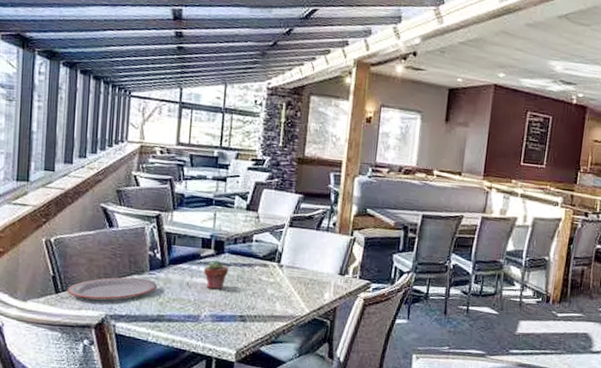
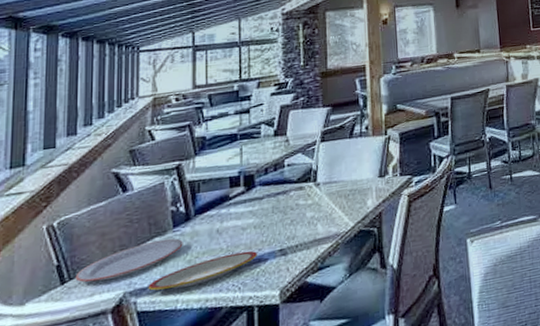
plate: none [125,306,220,326] -> present [148,250,257,291]
potted succulent: present [203,260,228,290] -> none [234,196,261,230]

